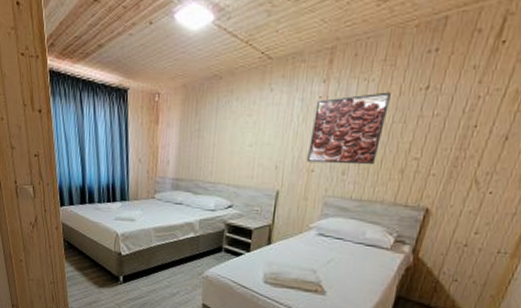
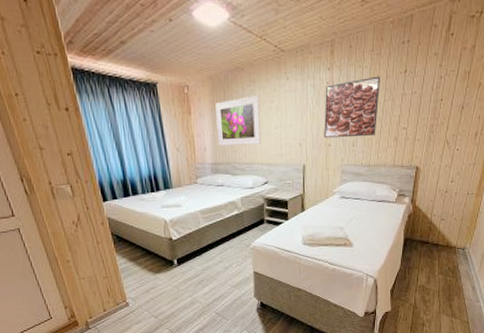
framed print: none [182,106,236,162] -> present [215,94,261,146]

